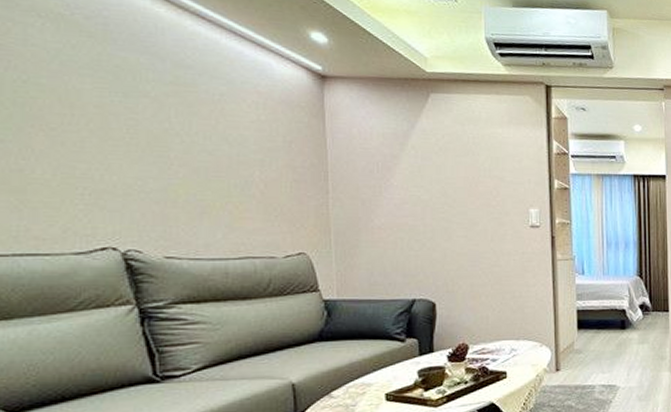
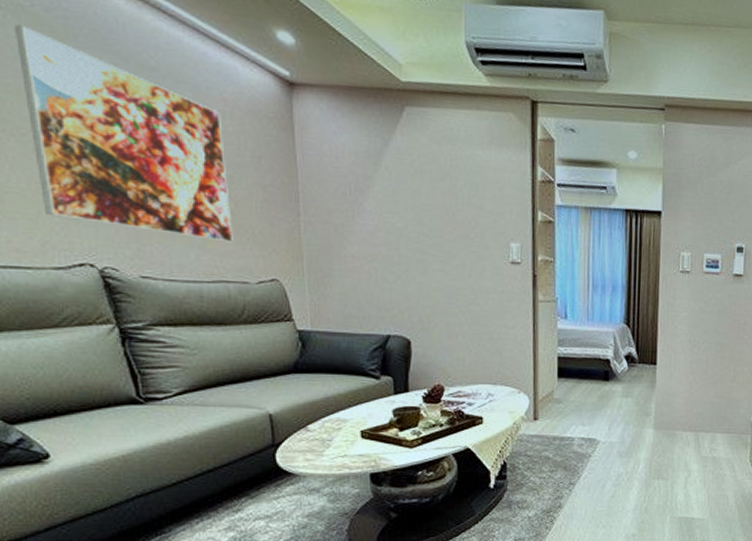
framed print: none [53,31,261,221] -> present [15,25,233,243]

